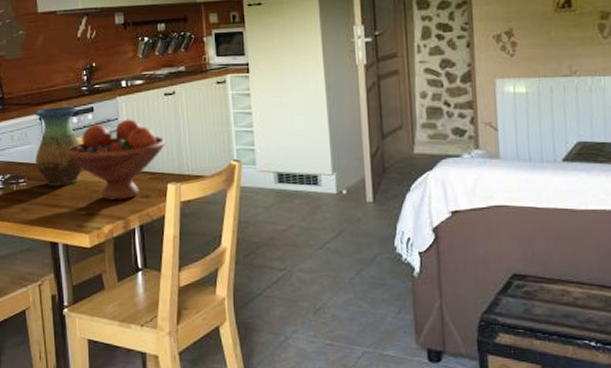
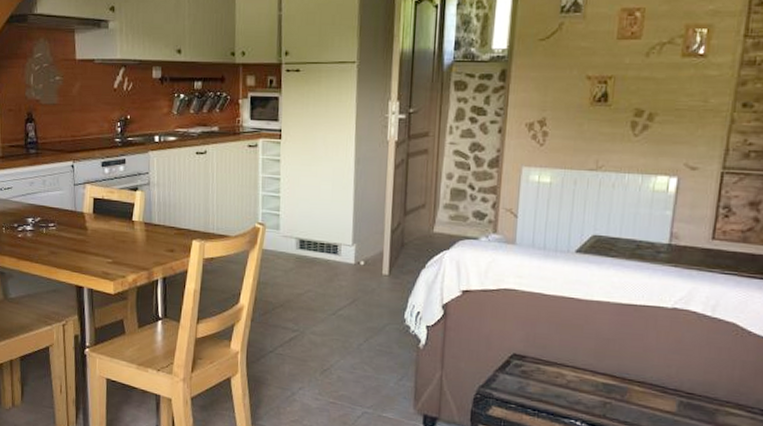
vase: present [35,106,84,186] -> none [66,156,112,233]
fruit bowl: present [66,119,166,201] -> none [96,174,194,252]

